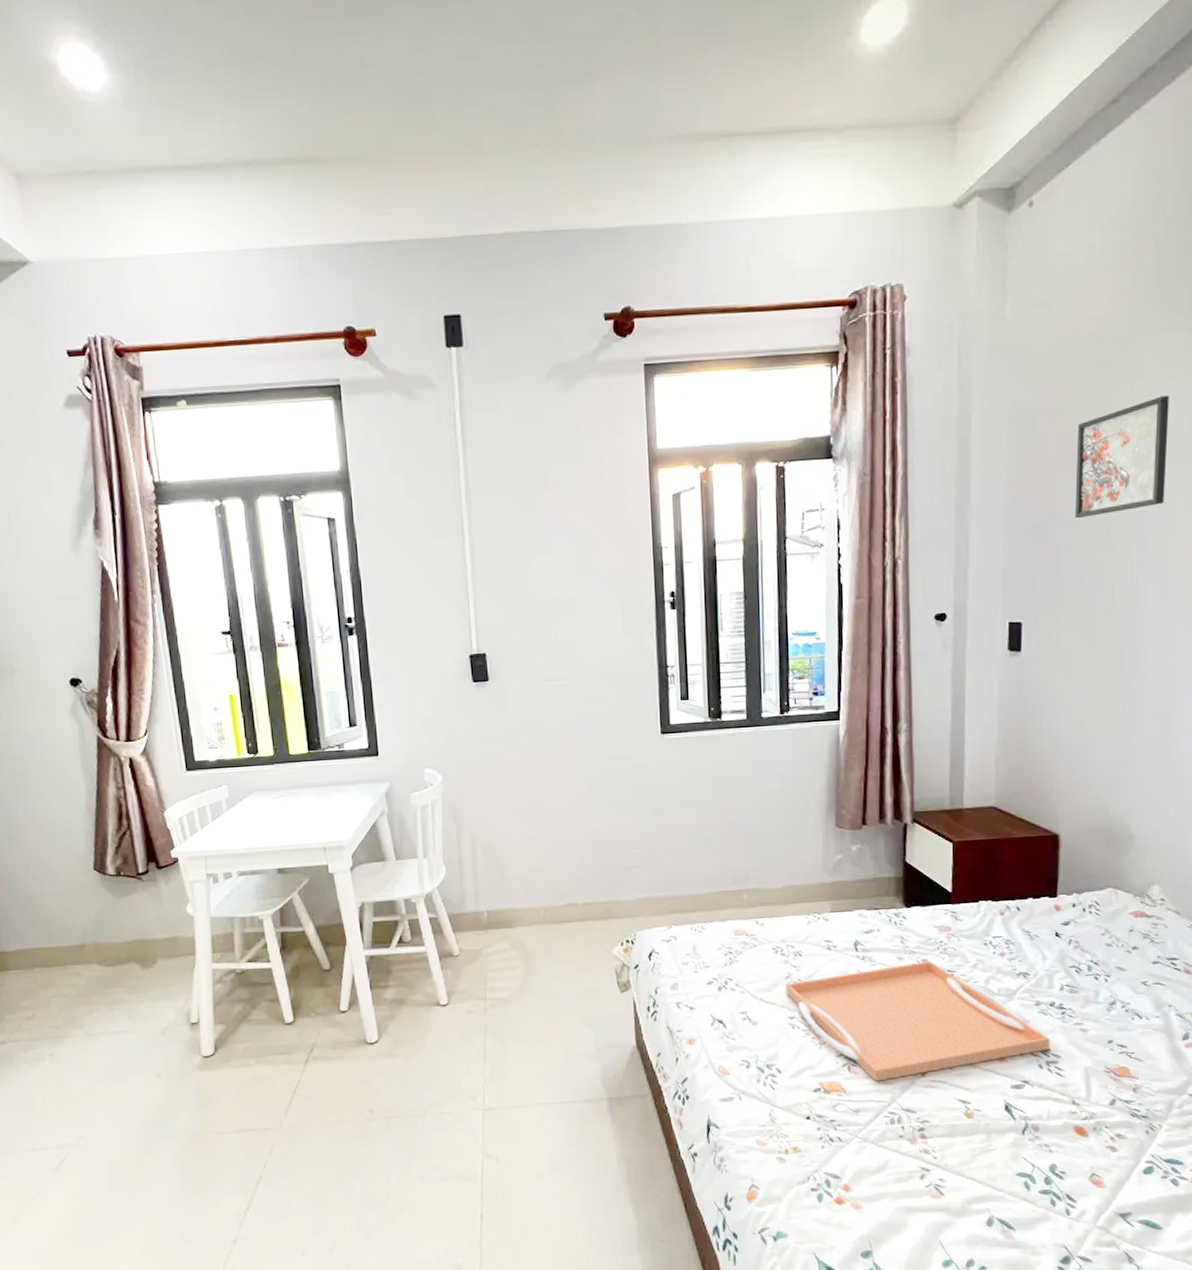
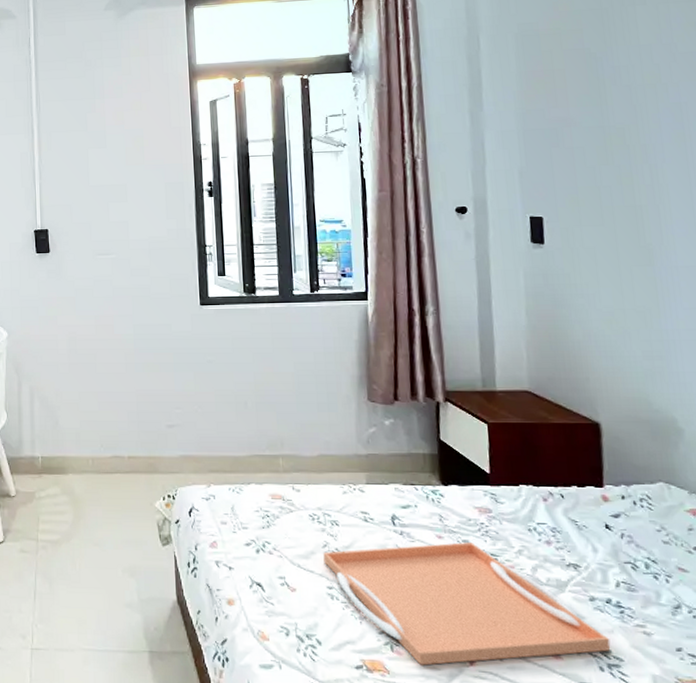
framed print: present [1074,396,1169,519] -> none [583,18,679,125]

